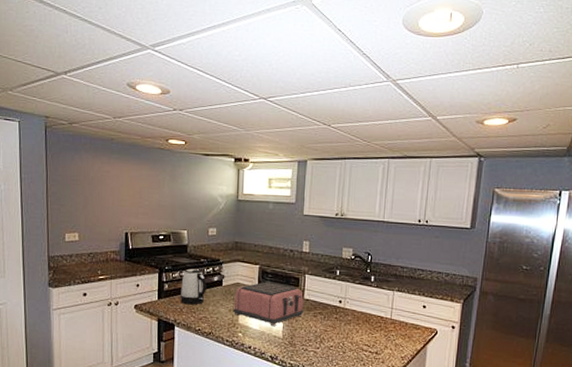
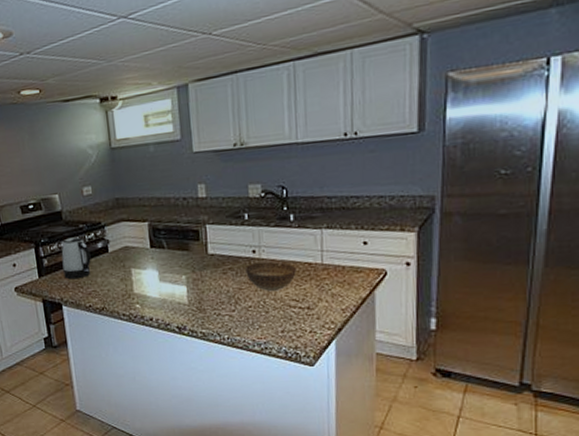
toaster: present [232,282,304,326] -> none [124,239,209,291]
bowl: none [332,311,371,336] -> present [246,262,296,292]

